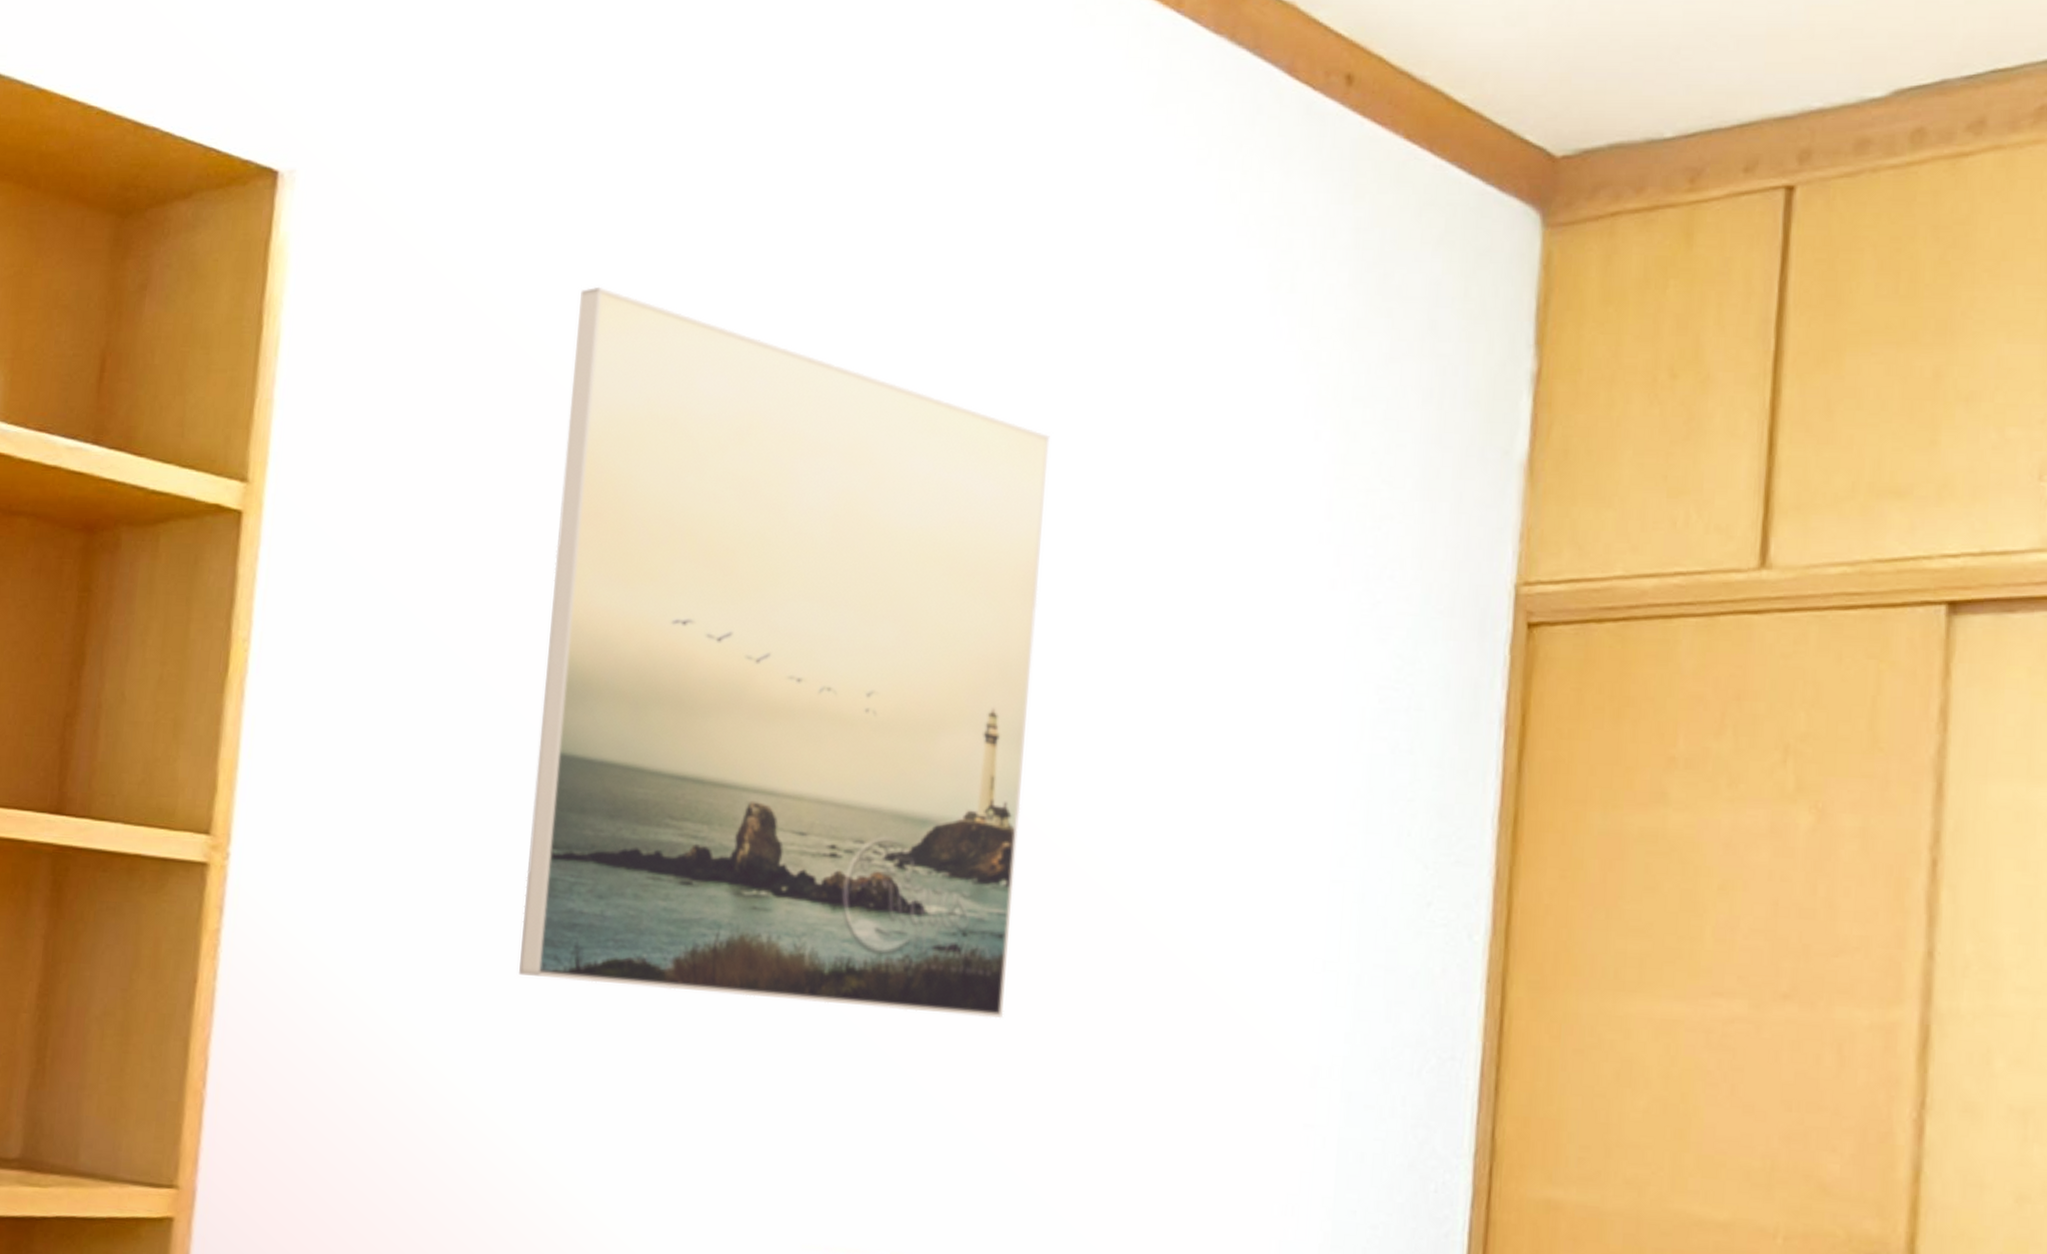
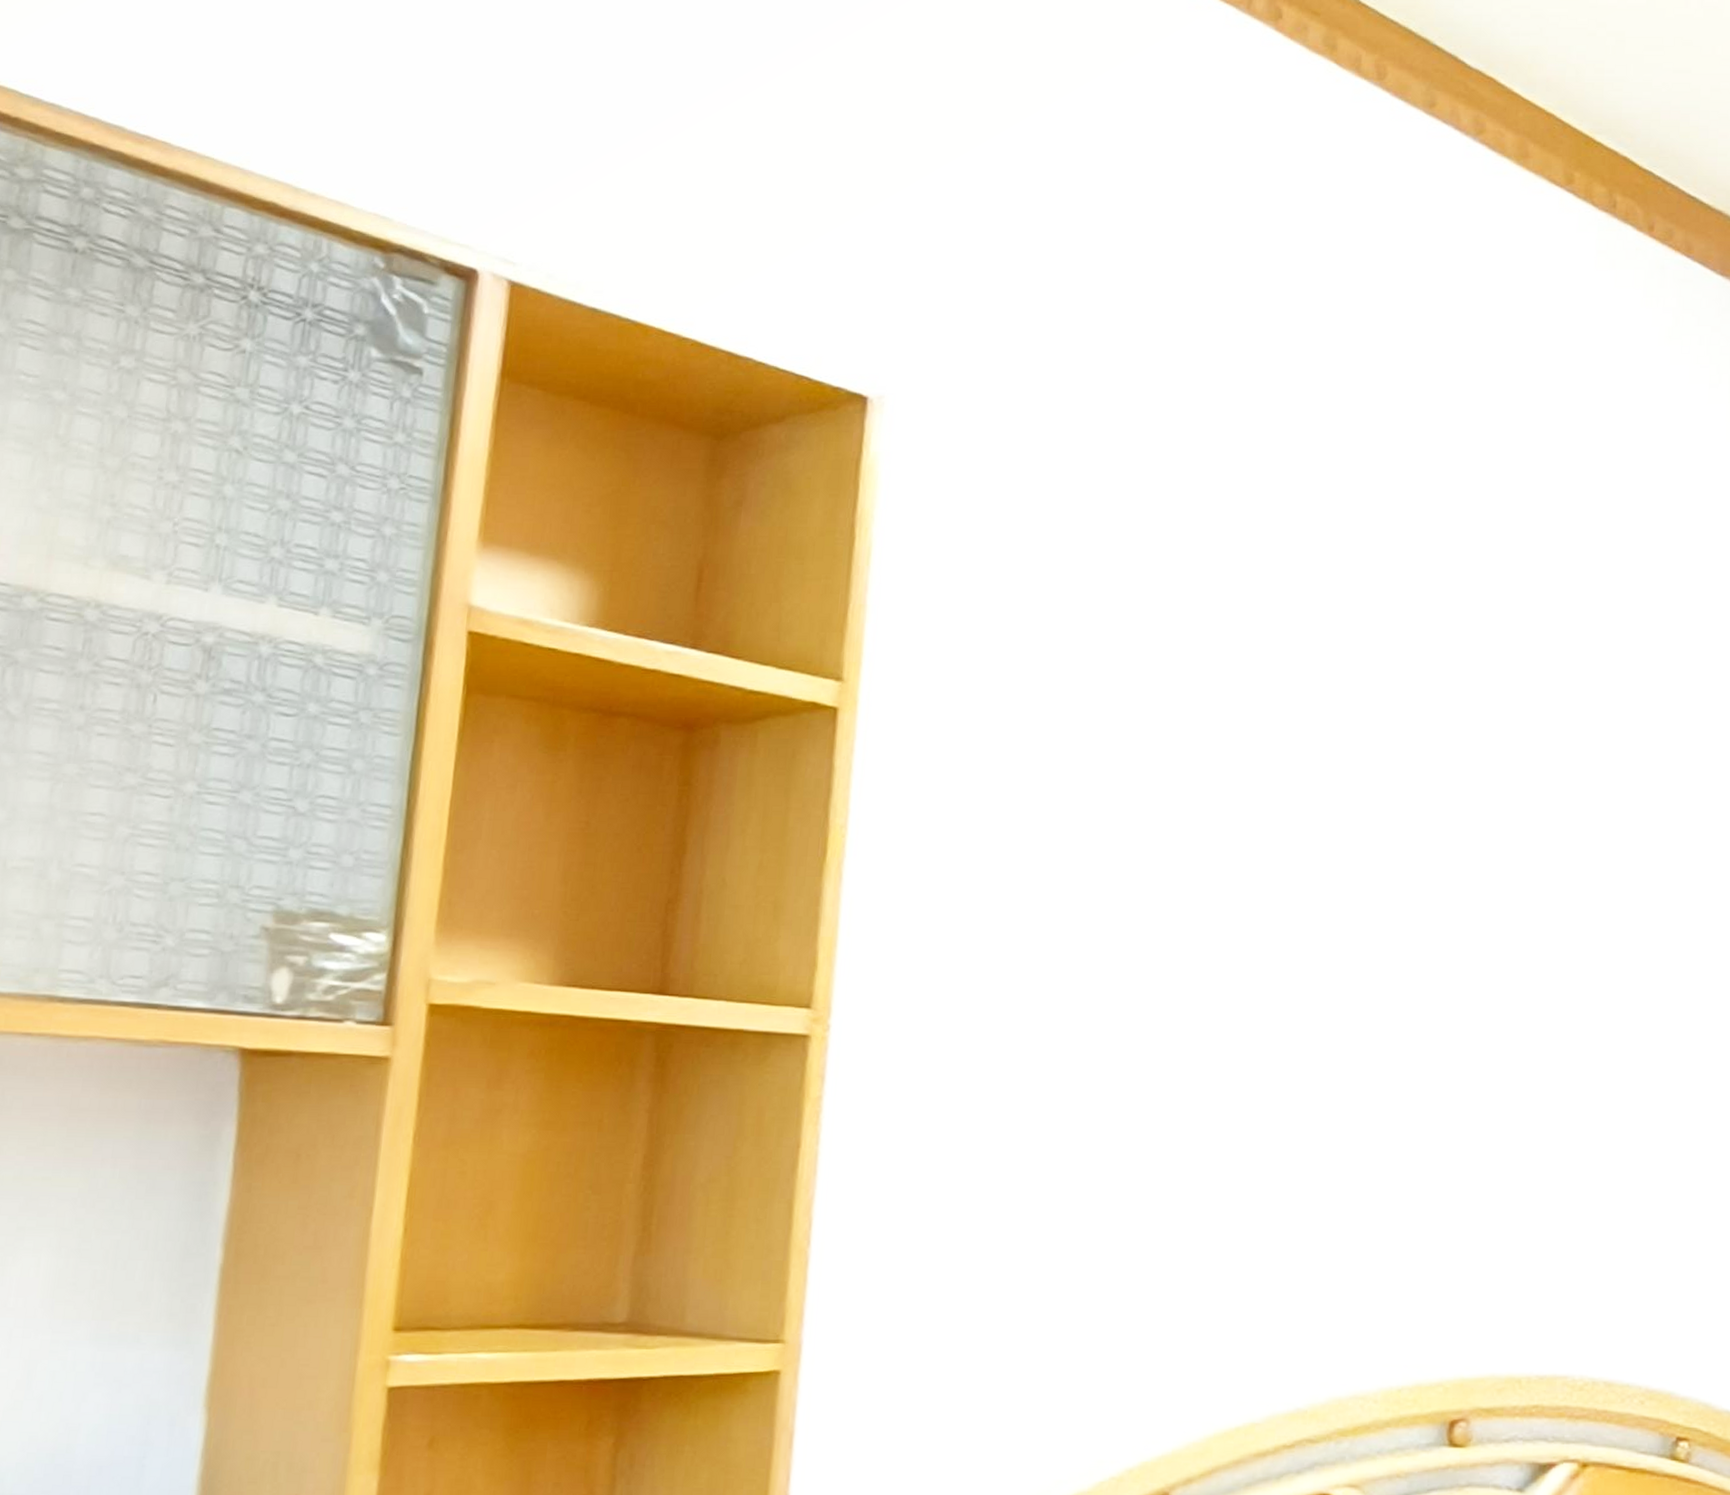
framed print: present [519,287,1050,1019] -> none [1111,500,1587,1149]

